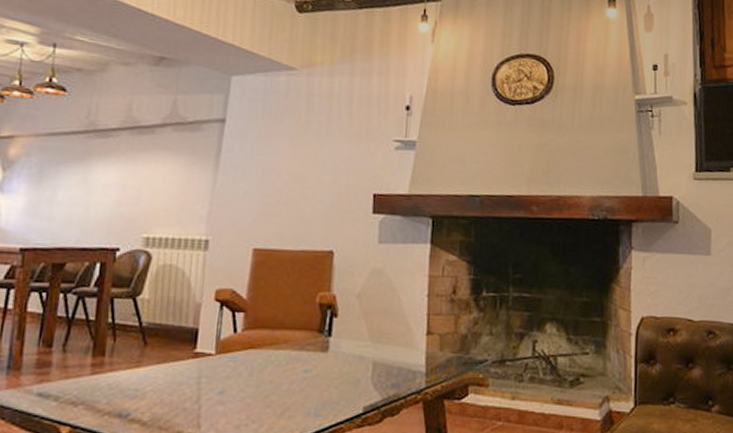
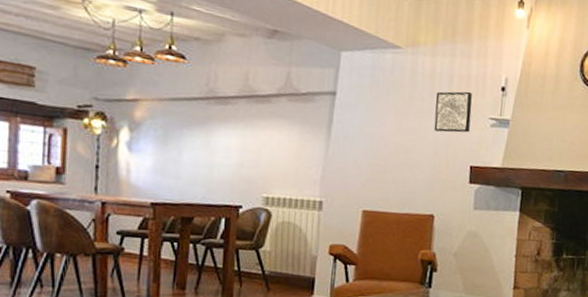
wall art: none [332,112,374,158] -> present [434,91,472,133]

